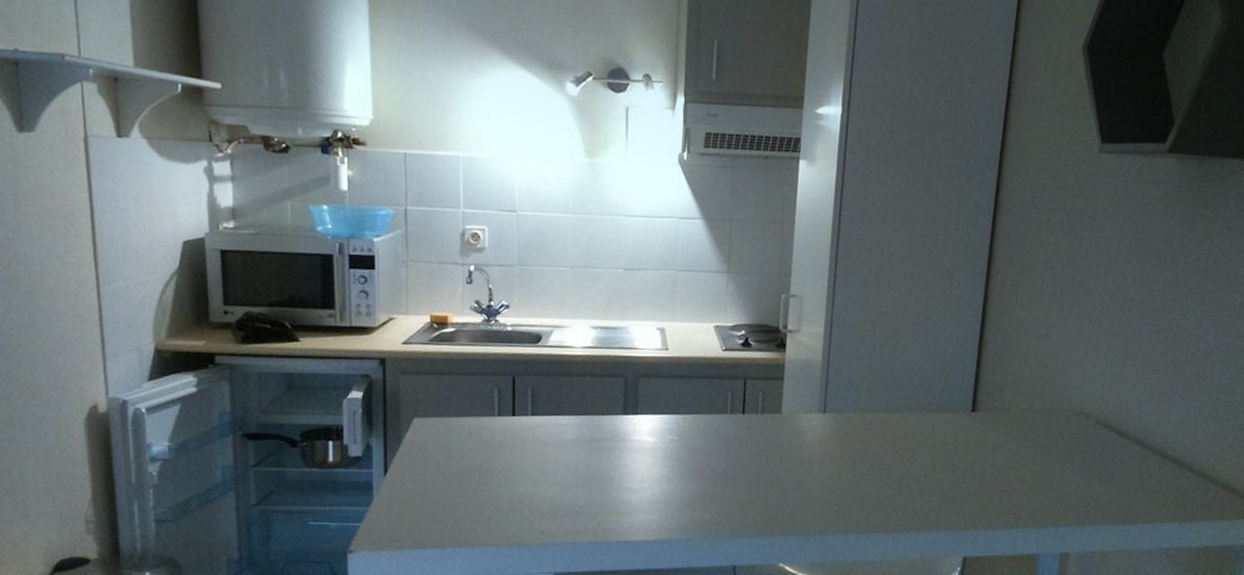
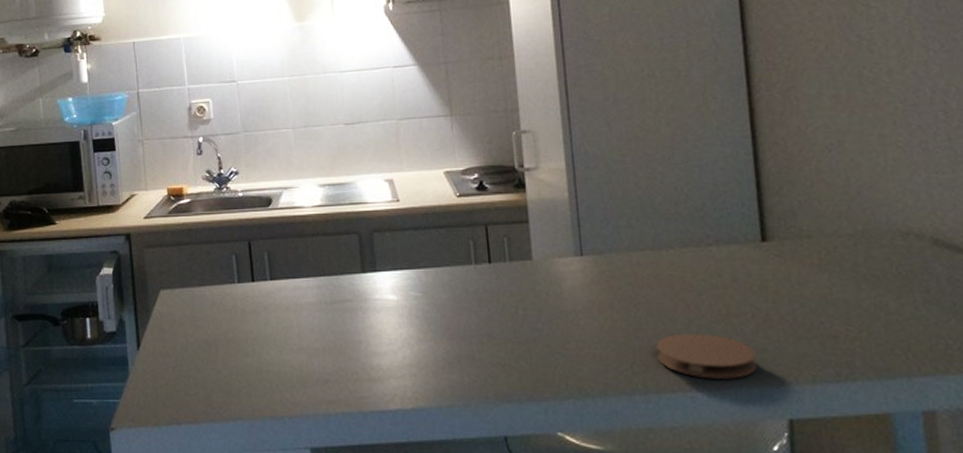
coaster: none [871,484,950,524] -> present [656,333,758,379]

